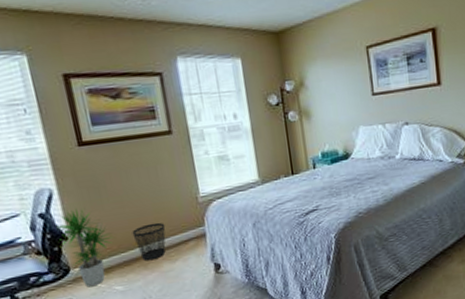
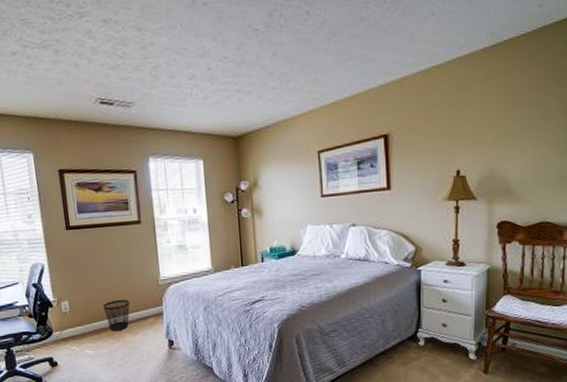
potted plant: present [56,208,115,288] -> none [45,281,89,349]

